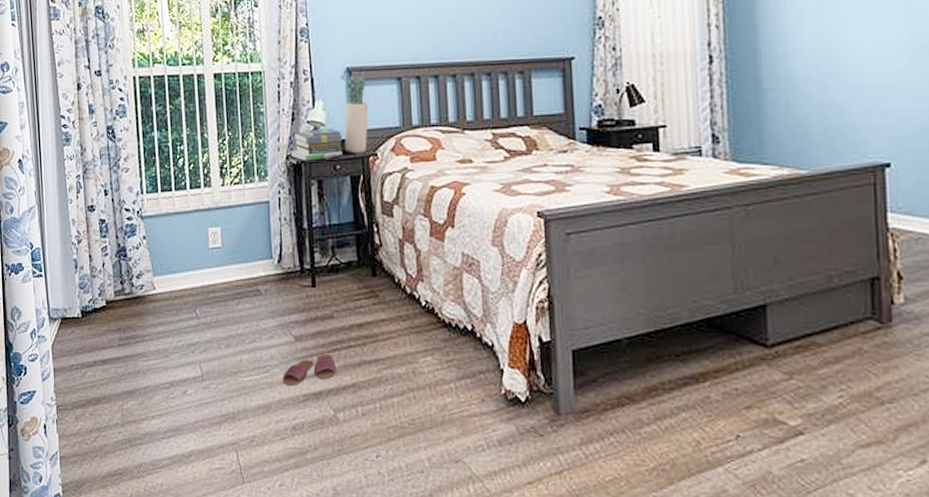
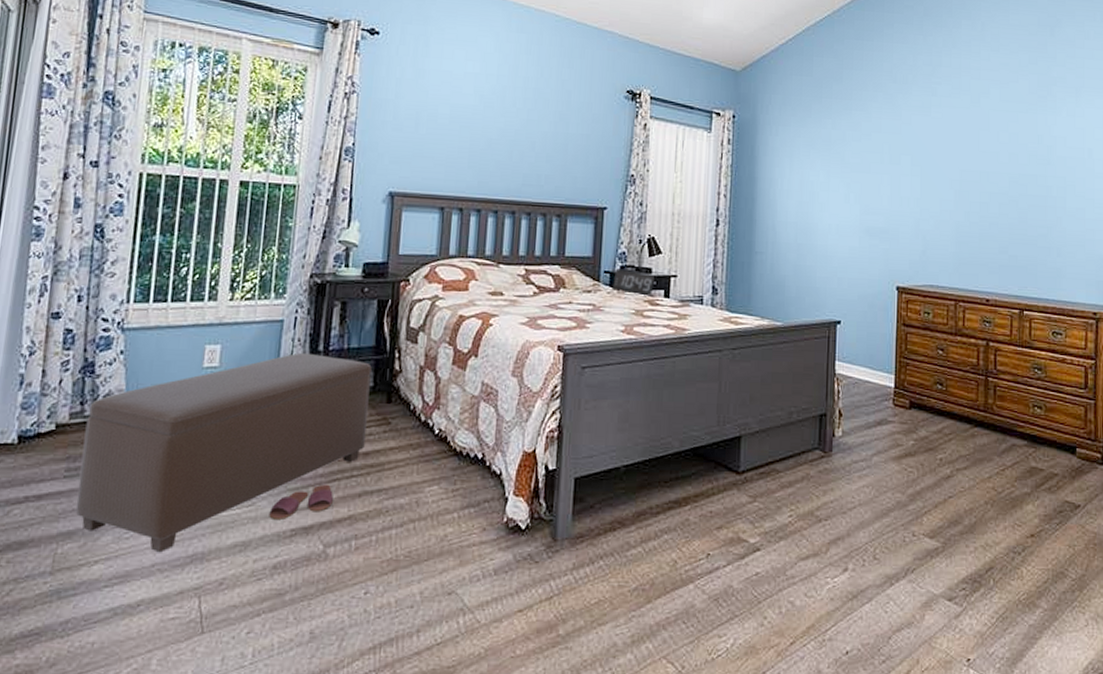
ottoman: none [127,231,358,412] -> present [75,352,372,553]
books: present [291,128,343,161] -> none [316,249,376,282]
vase: present [344,67,369,154] -> none [376,193,410,278]
alarm clock: none [591,123,640,152] -> present [613,268,656,296]

